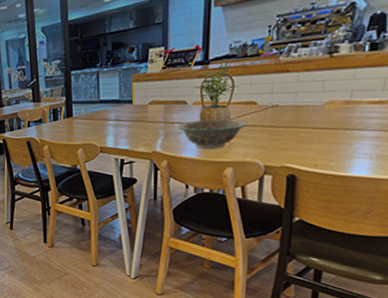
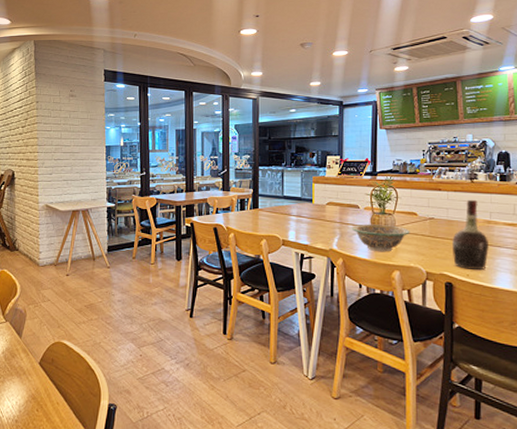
cognac bottle: none [298,77,346,159] -> present [452,199,489,270]

